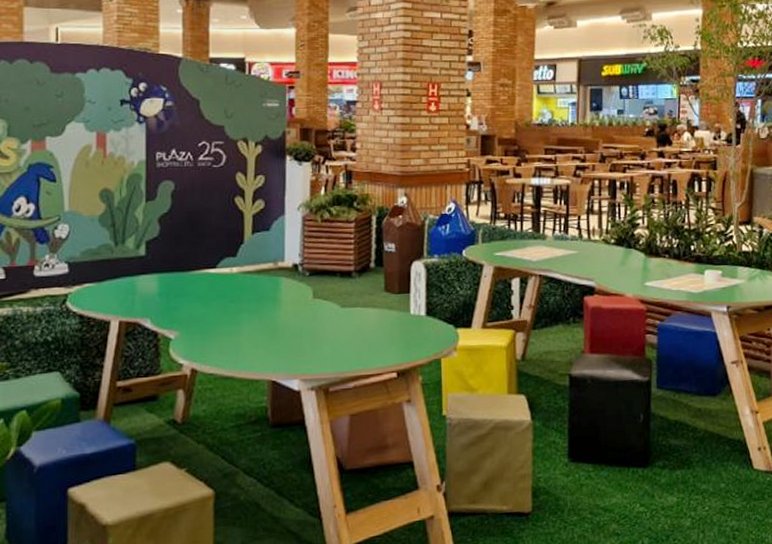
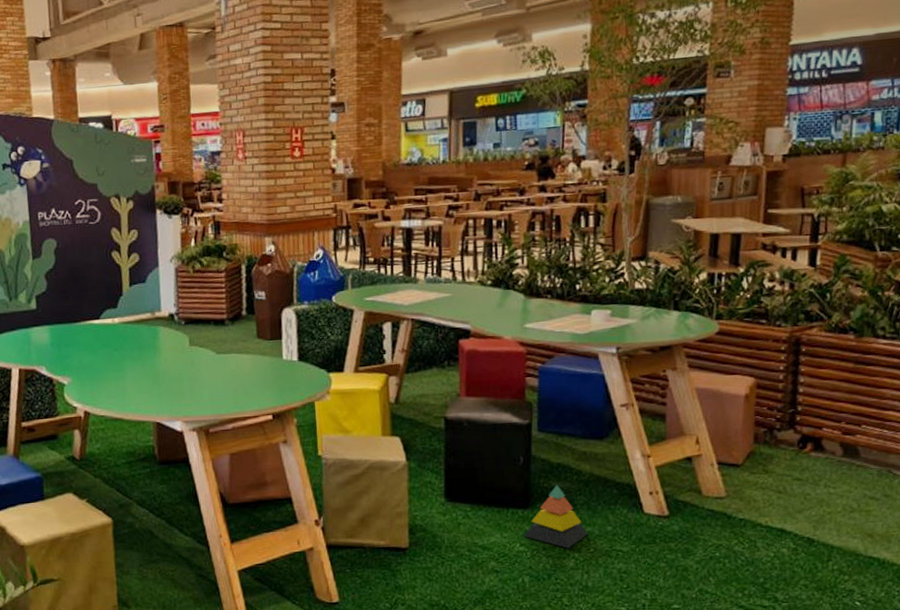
stacking toy: none [643,442,704,508] -> present [523,484,589,549]

